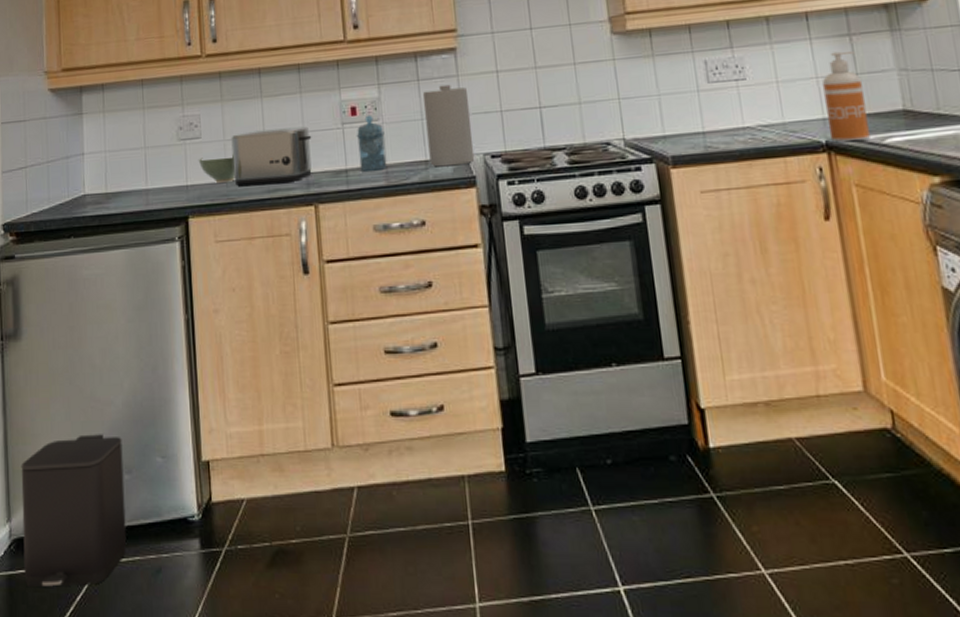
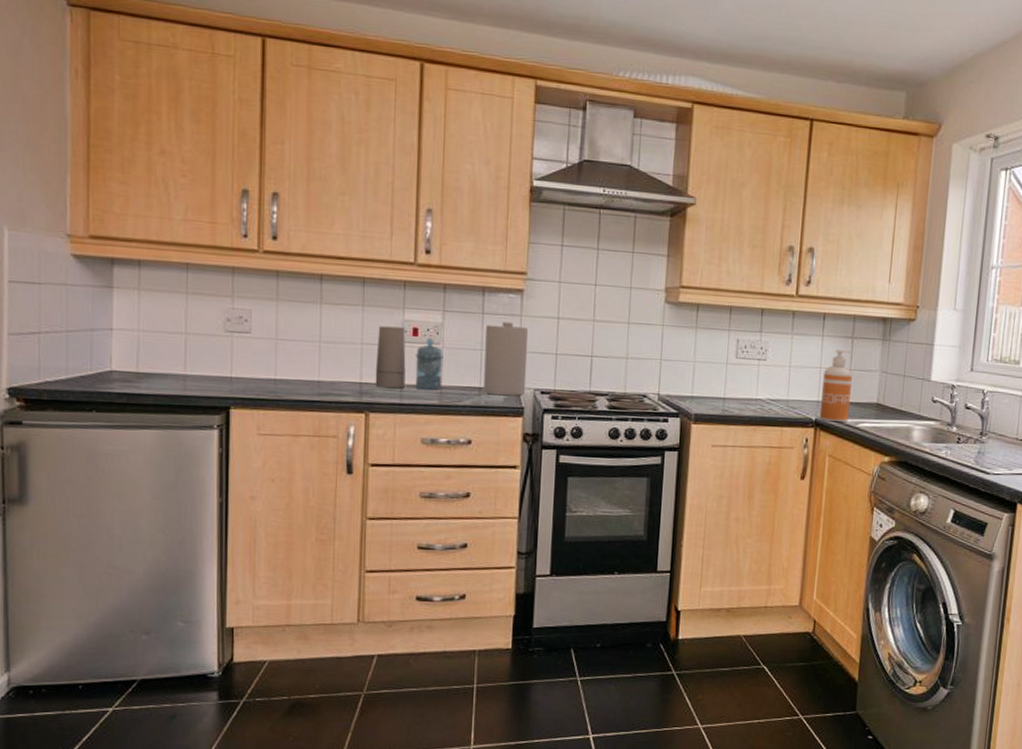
pedal bin: present [21,434,127,588] -> none [23,598,141,729]
bowl: present [198,153,235,184] -> none [245,352,285,381]
toaster: present [231,126,312,187] -> none [283,334,370,390]
canister: none [317,108,350,176] -> present [375,326,406,389]

